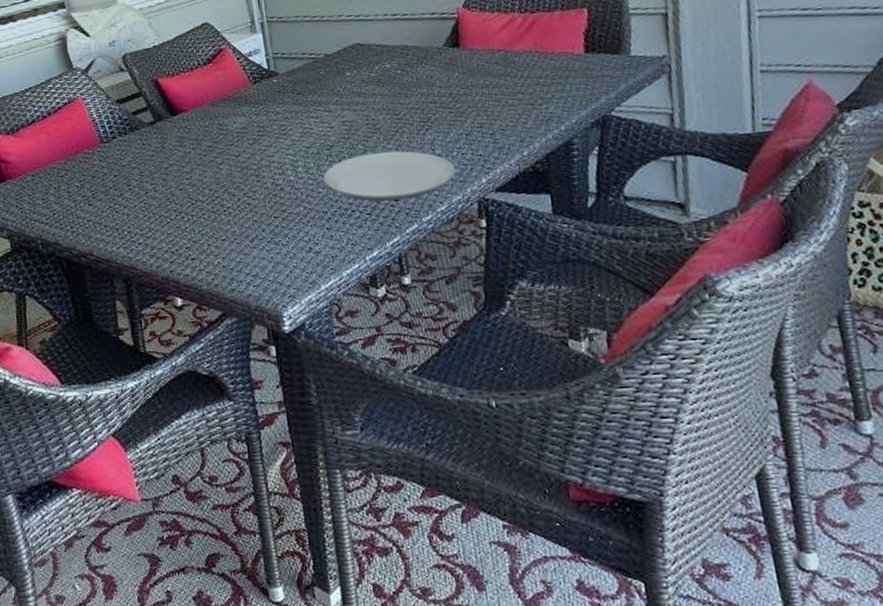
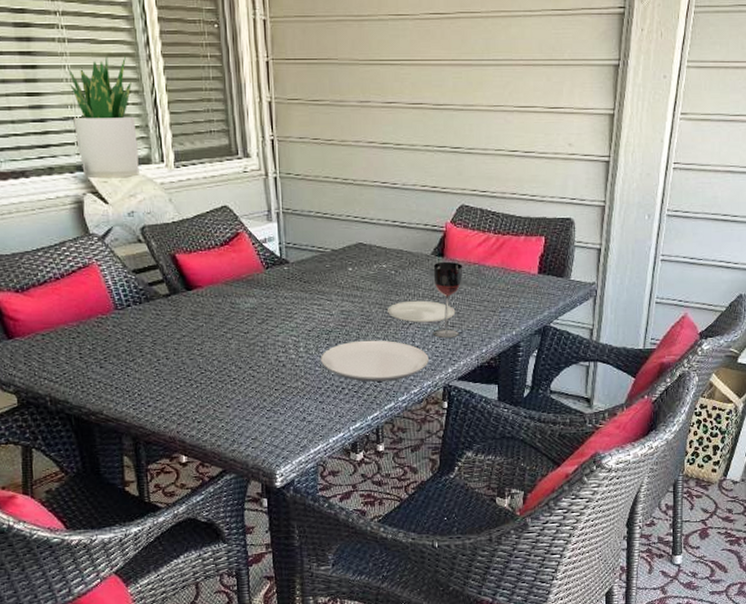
plate: none [397,100,483,127] -> present [388,300,456,323]
wineglass: none [447,52,490,143] -> present [433,261,463,339]

